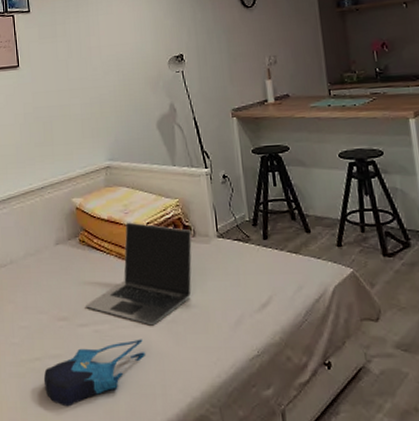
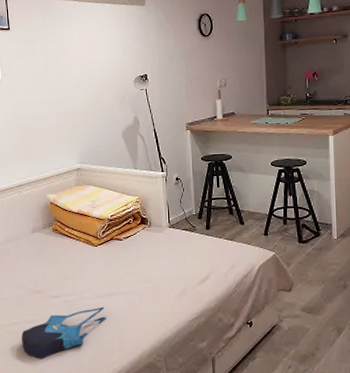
laptop: present [86,222,192,326] -> none [58,214,149,296]

